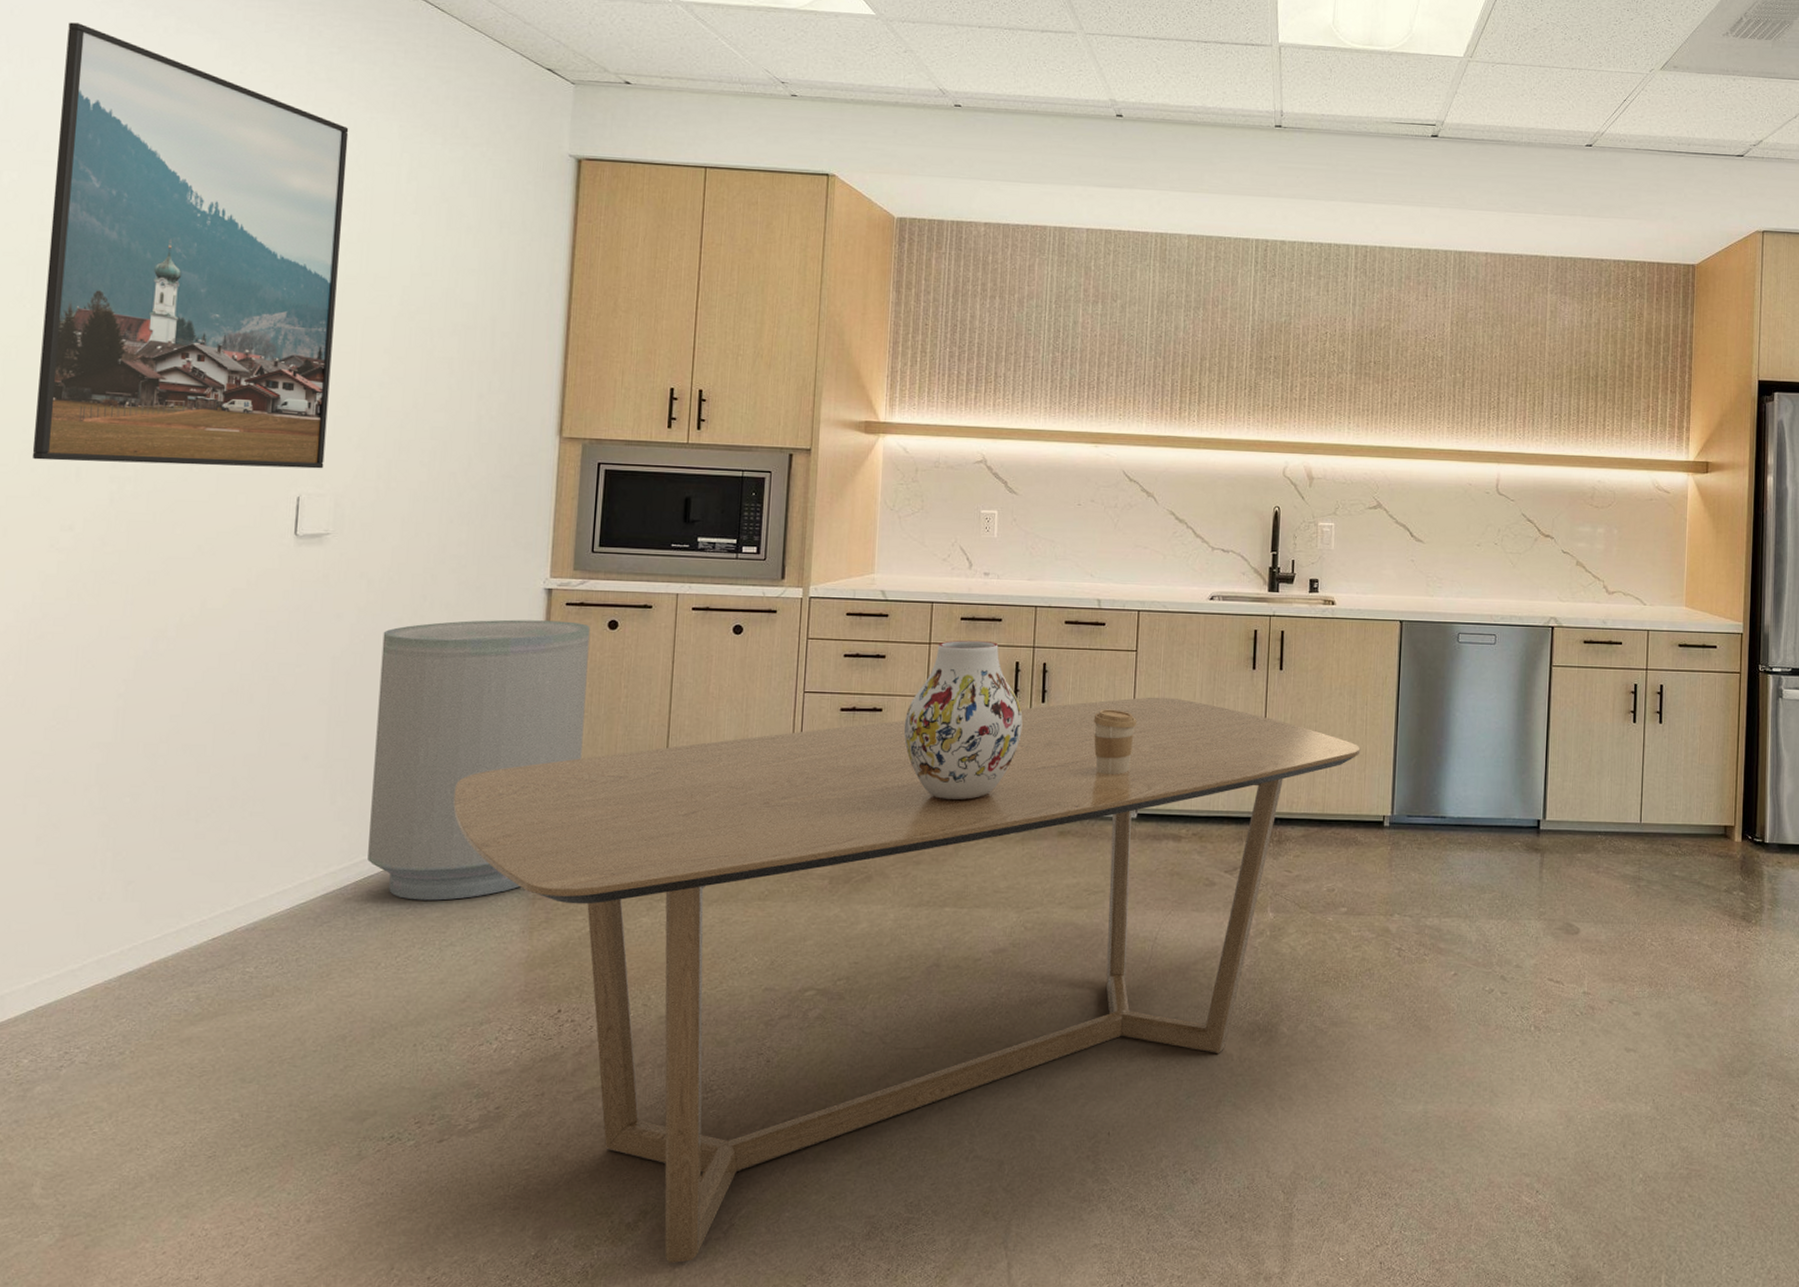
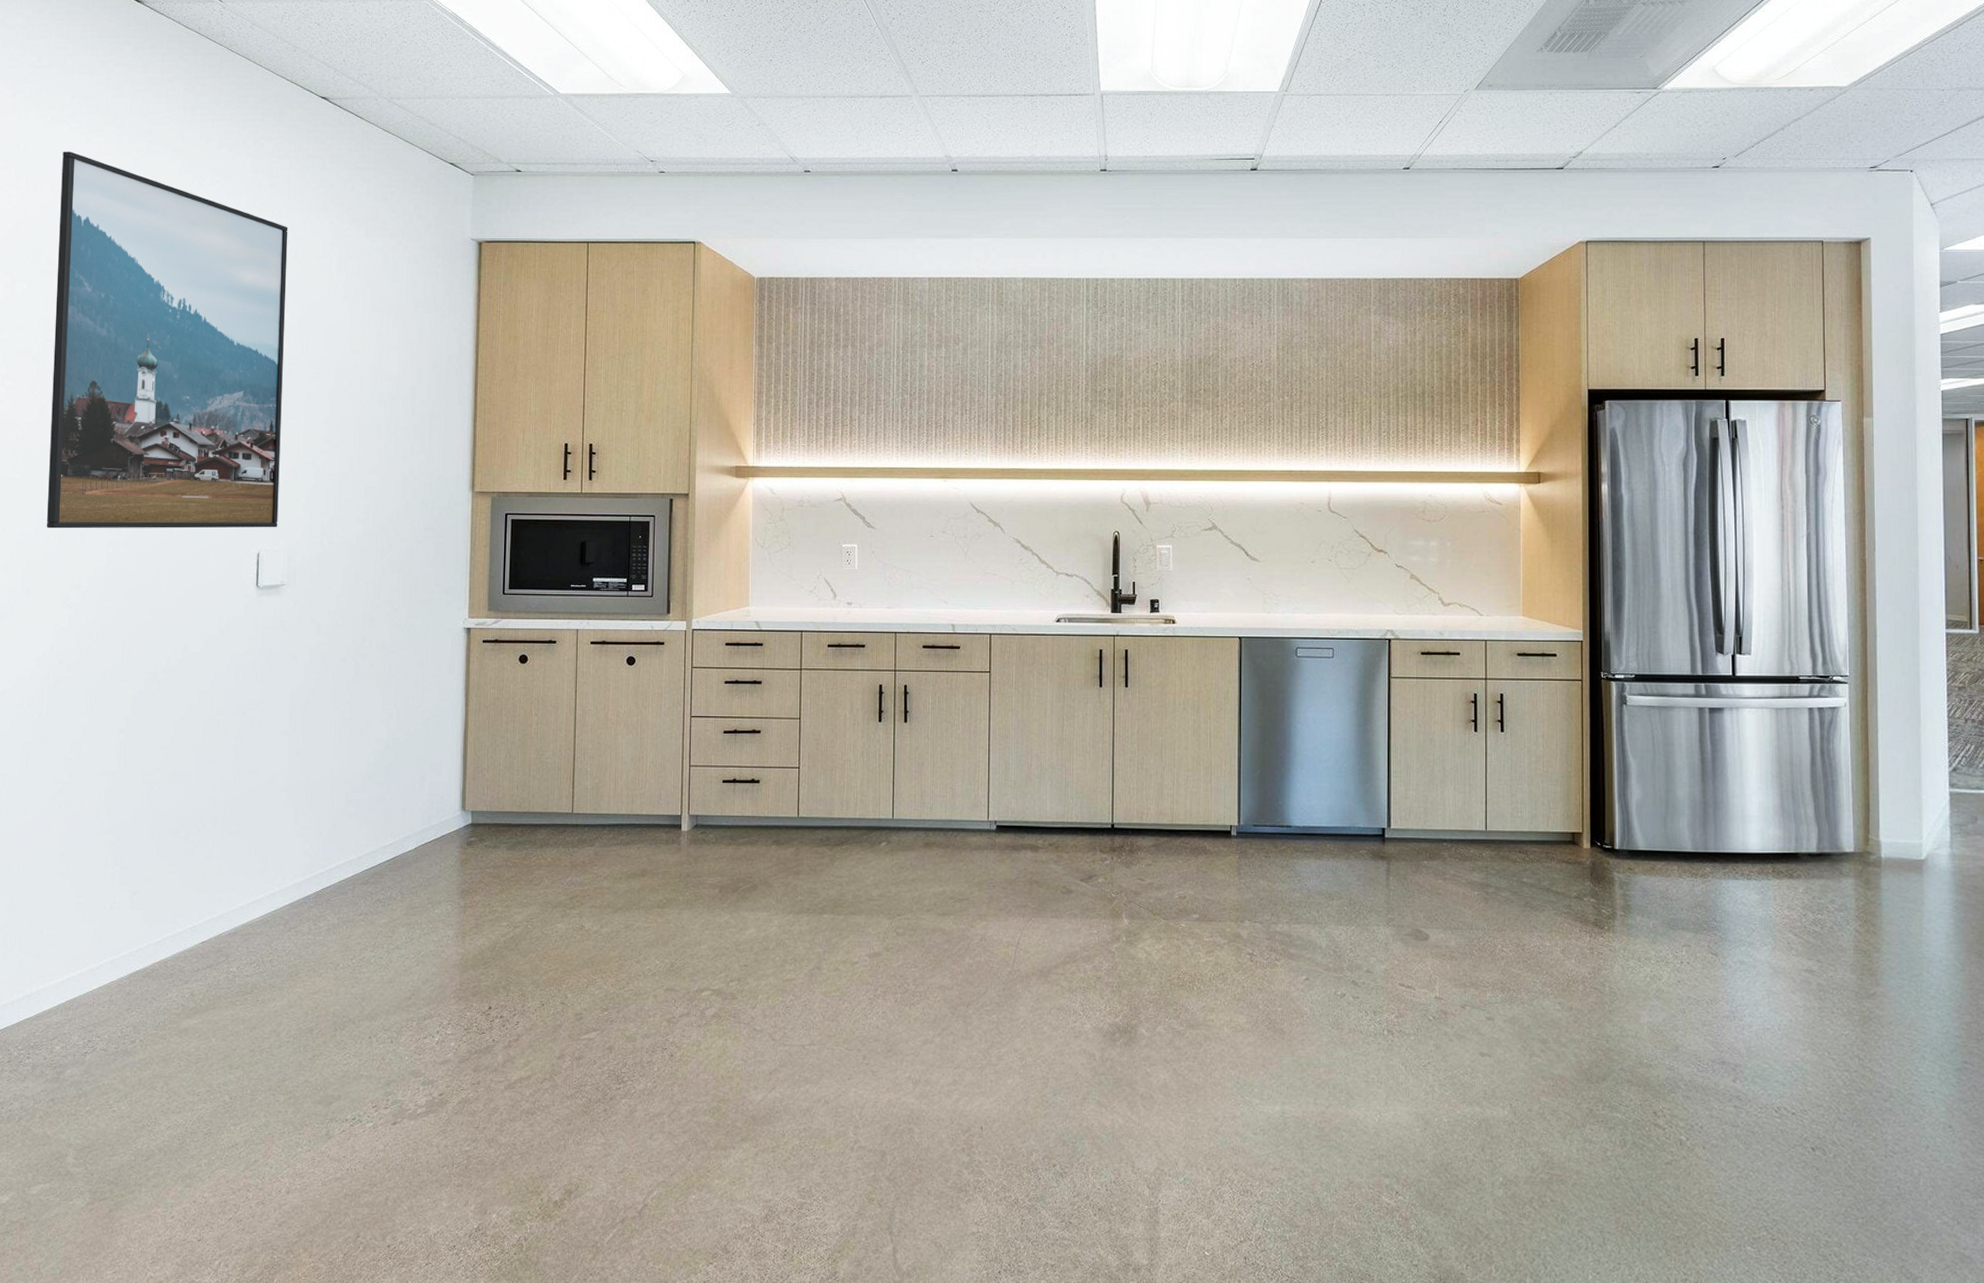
trash can: present [367,619,590,901] -> none [325,656,504,909]
dining table: present [453,697,1361,1263] -> none [394,715,1206,1239]
vase: present [903,640,1023,800] -> none [780,665,888,814]
coffee cup: present [1093,709,1137,774] -> none [952,727,993,789]

